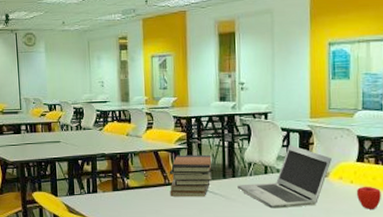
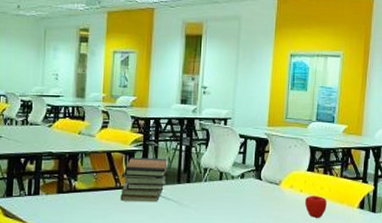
laptop: present [237,145,332,209] -> none [191,152,284,216]

